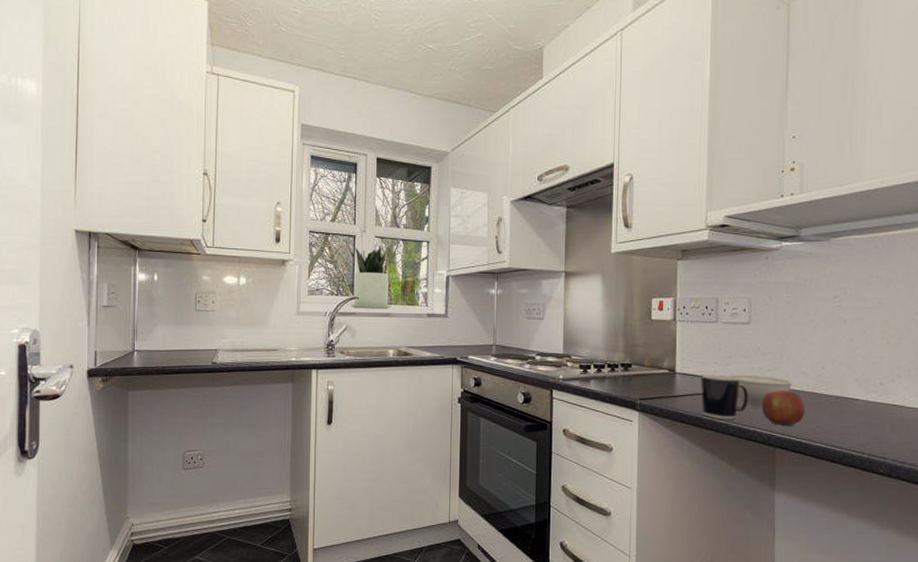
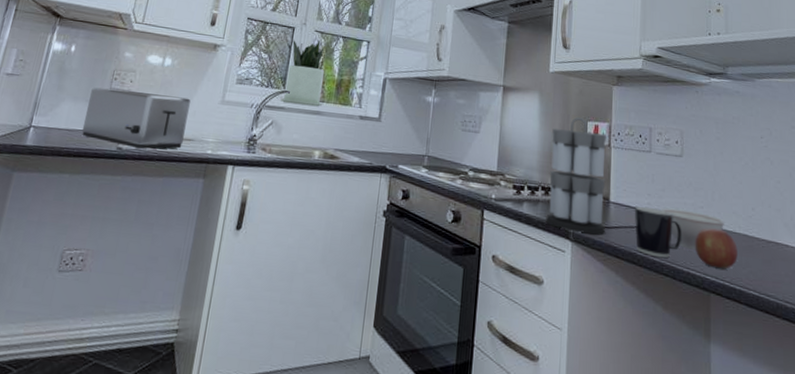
toaster: none [178,311,269,362] -> present [81,87,191,150]
spice rack: none [613,294,673,404] -> present [546,116,608,235]

